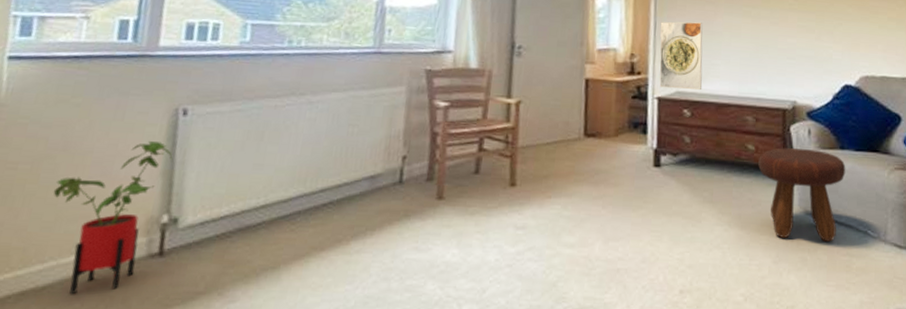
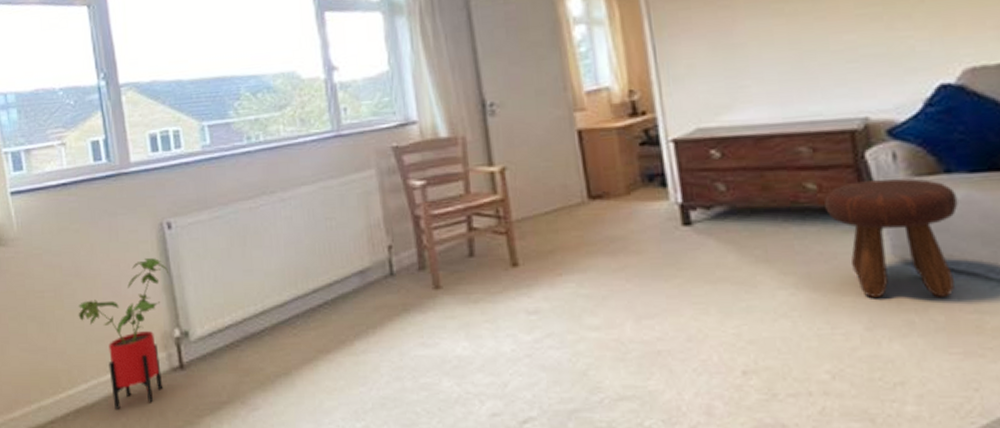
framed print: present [659,21,703,90] -> none [660,35,731,127]

